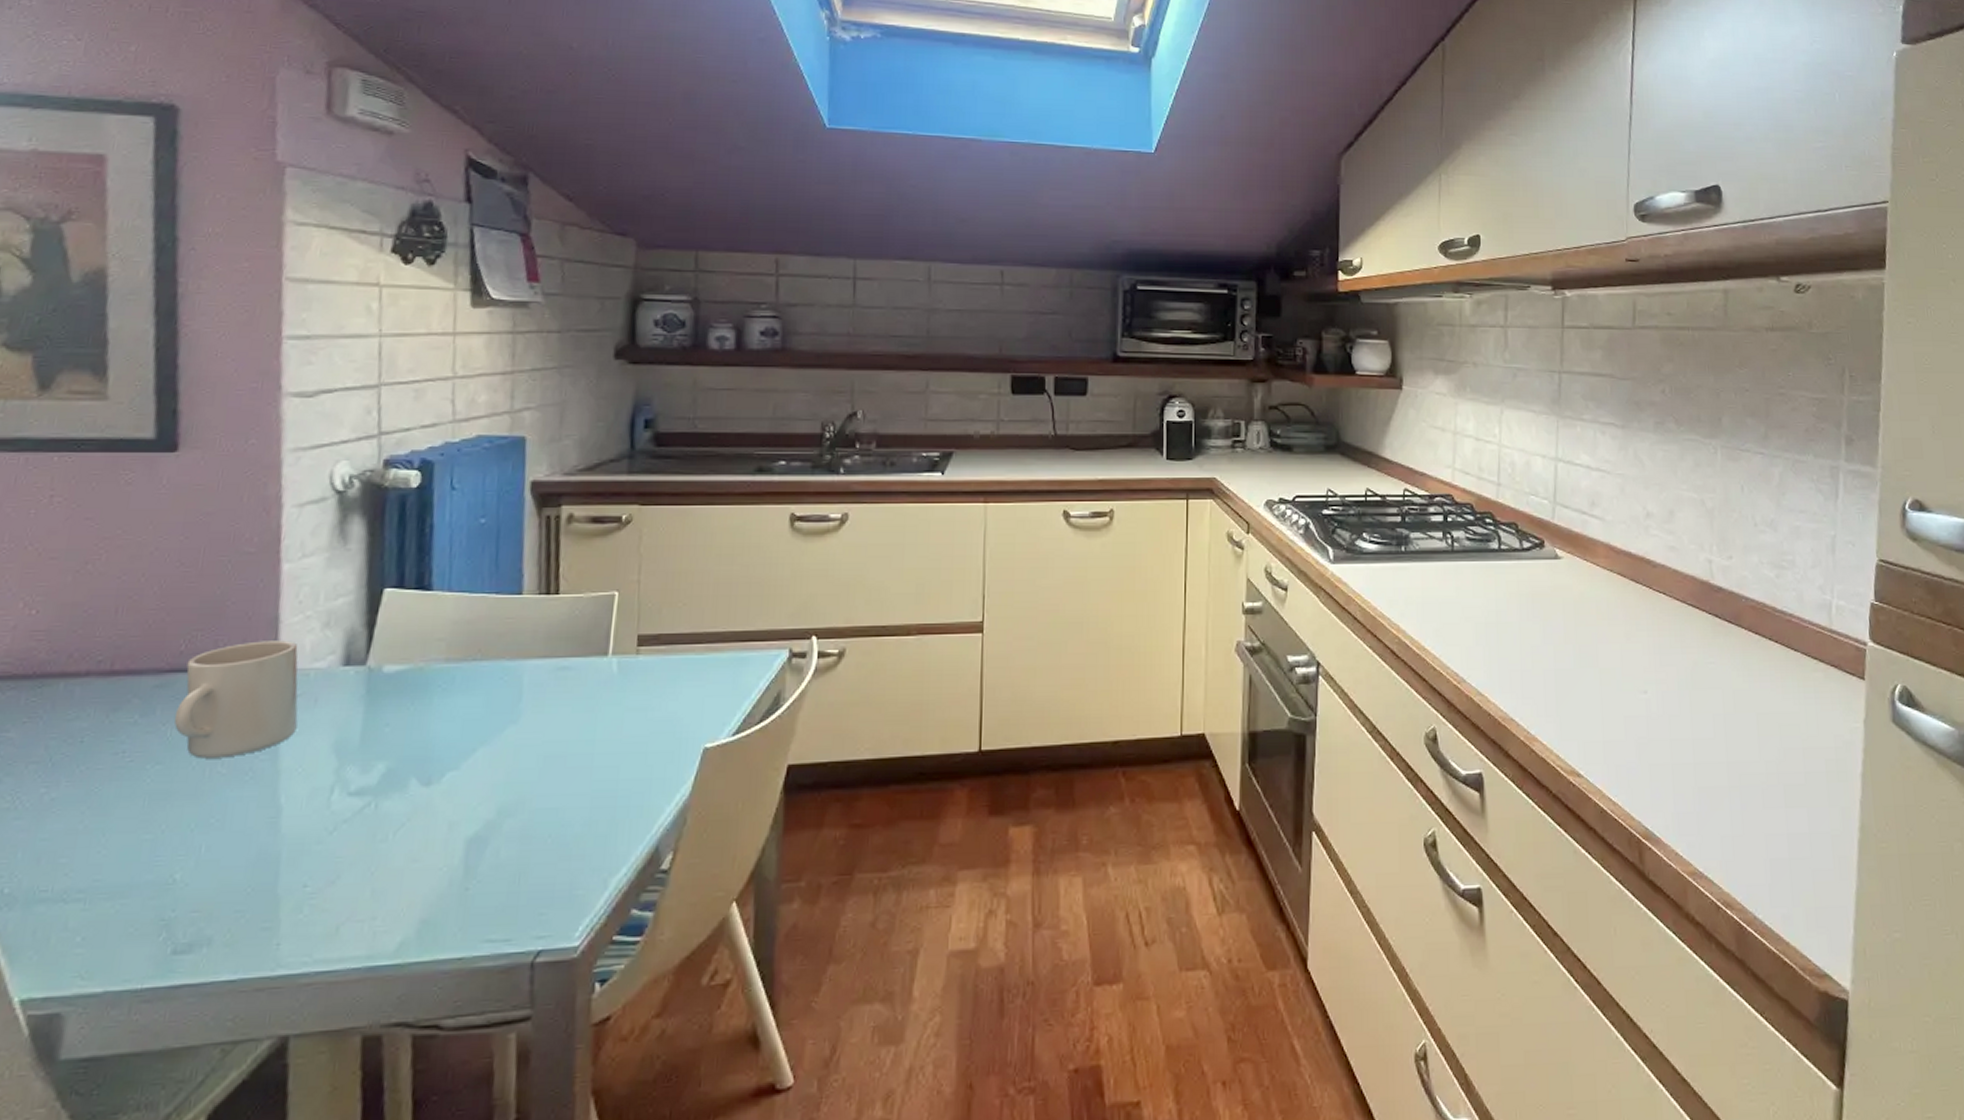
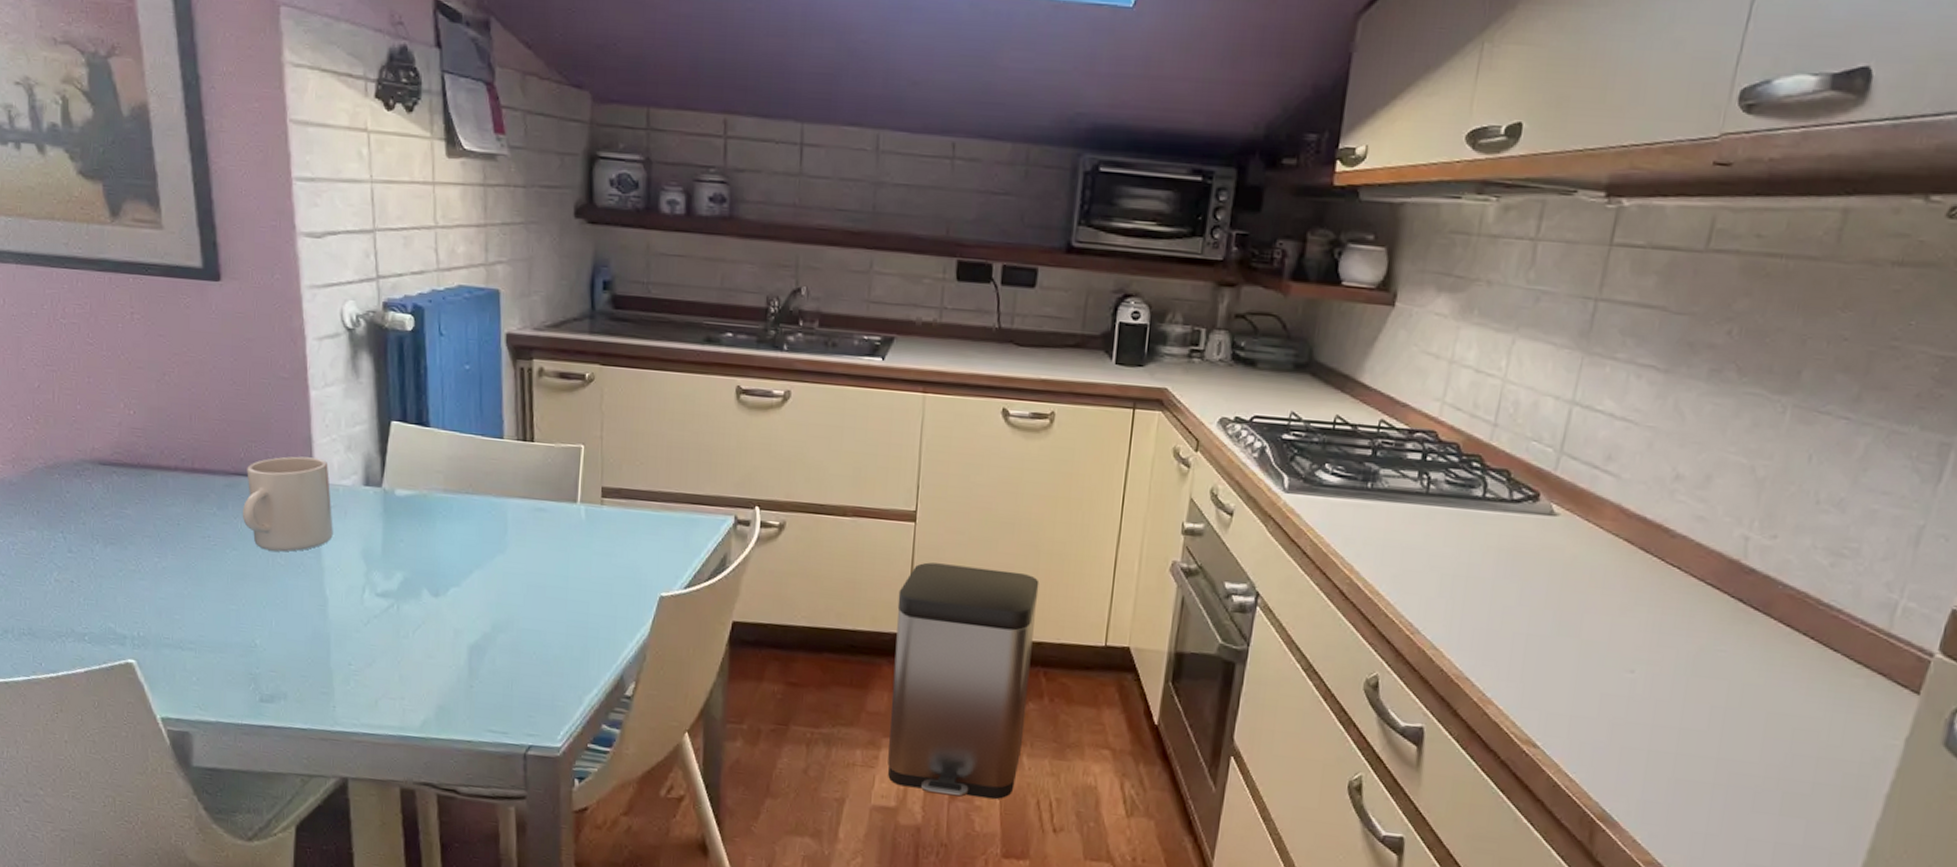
pedal bin: none [964,671,1111,925] -> present [888,562,1039,800]

